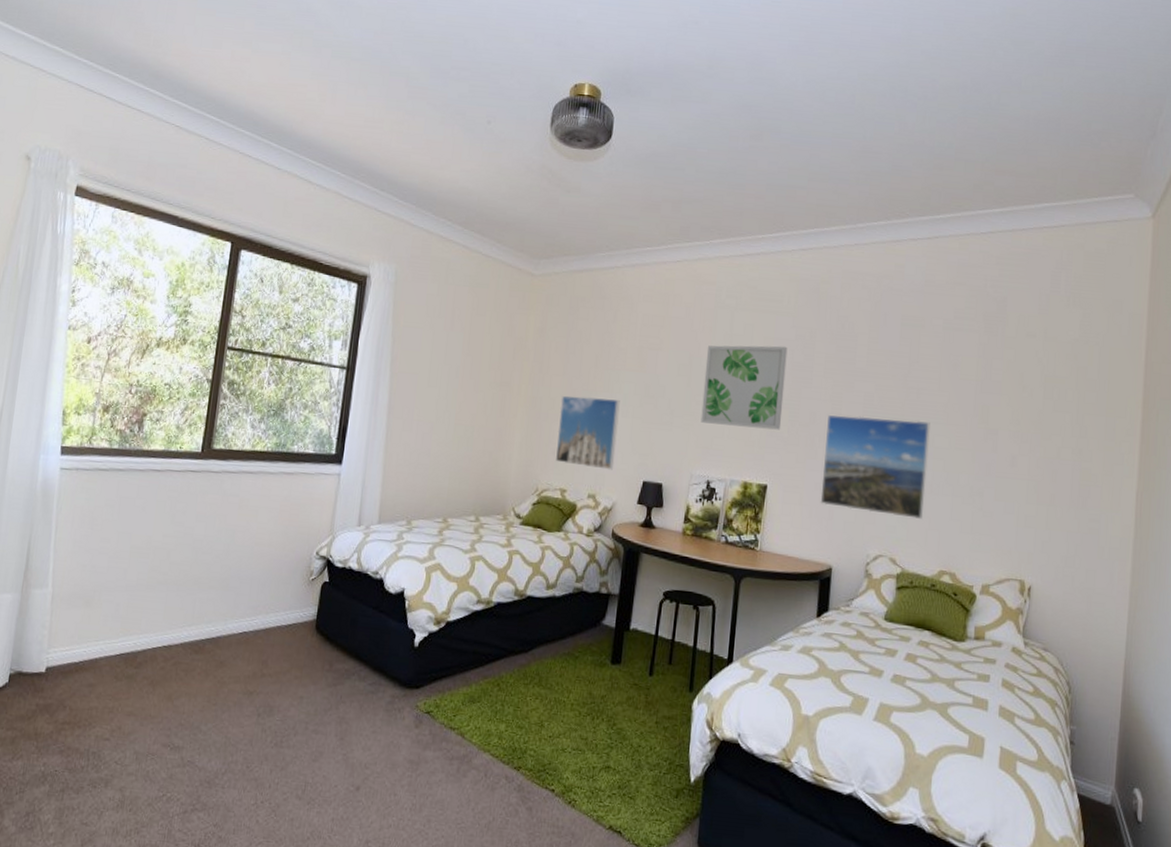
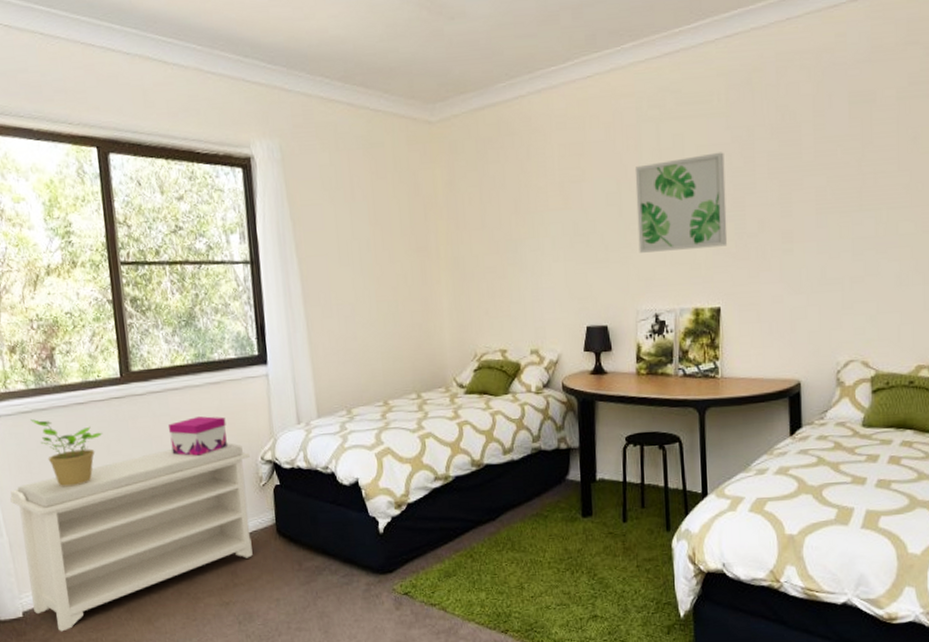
bench: none [58,529,306,695] -> present [10,443,253,632]
potted plant: none [105,478,171,549] -> present [30,419,102,487]
decorative box: none [233,502,291,541] -> present [169,416,227,456]
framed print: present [556,395,620,470] -> none [484,245,553,323]
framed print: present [820,414,930,519] -> none [777,208,894,318]

